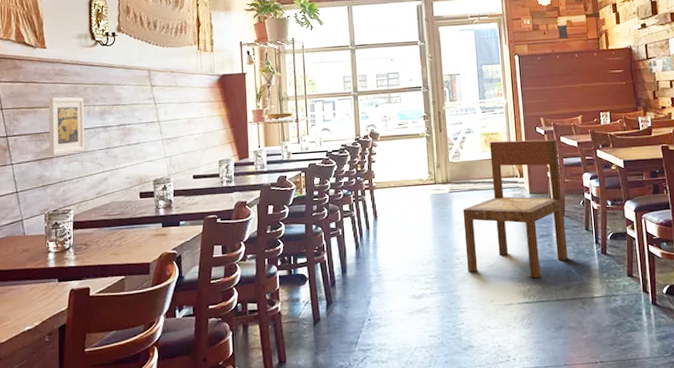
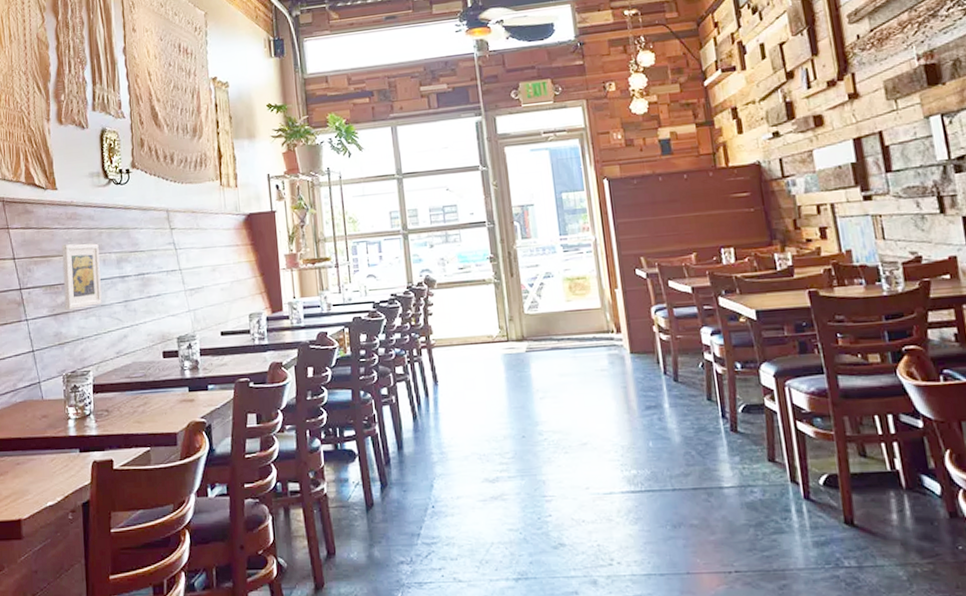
dining chair: present [463,139,568,279] -> none [544,284,686,462]

